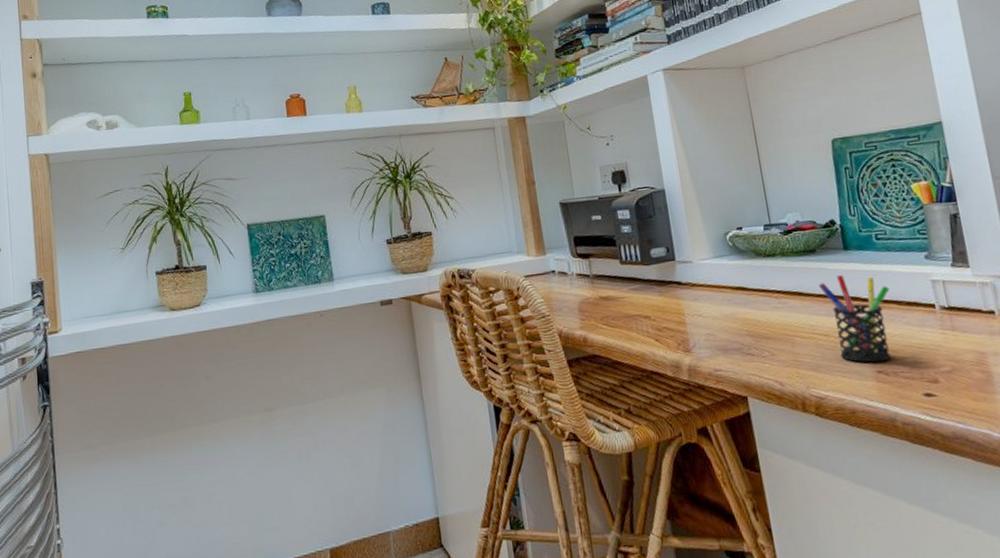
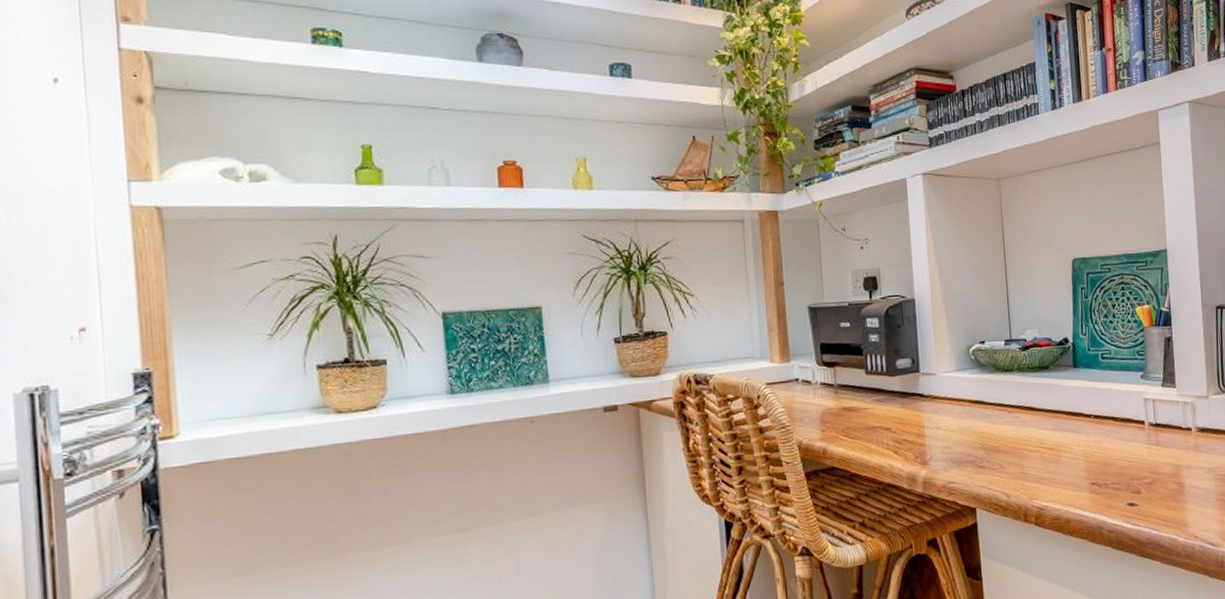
pen holder: present [818,275,892,363] -> none [1048,391,1109,475]

